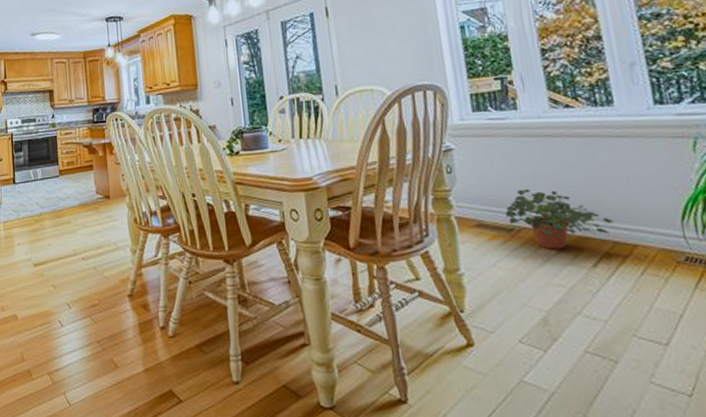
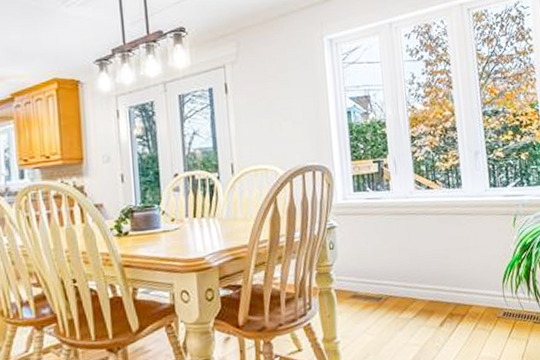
potted plant: present [505,188,614,250] -> none [376,261,456,314]

